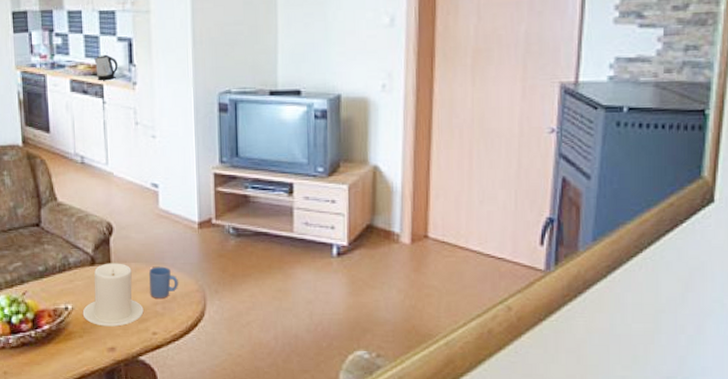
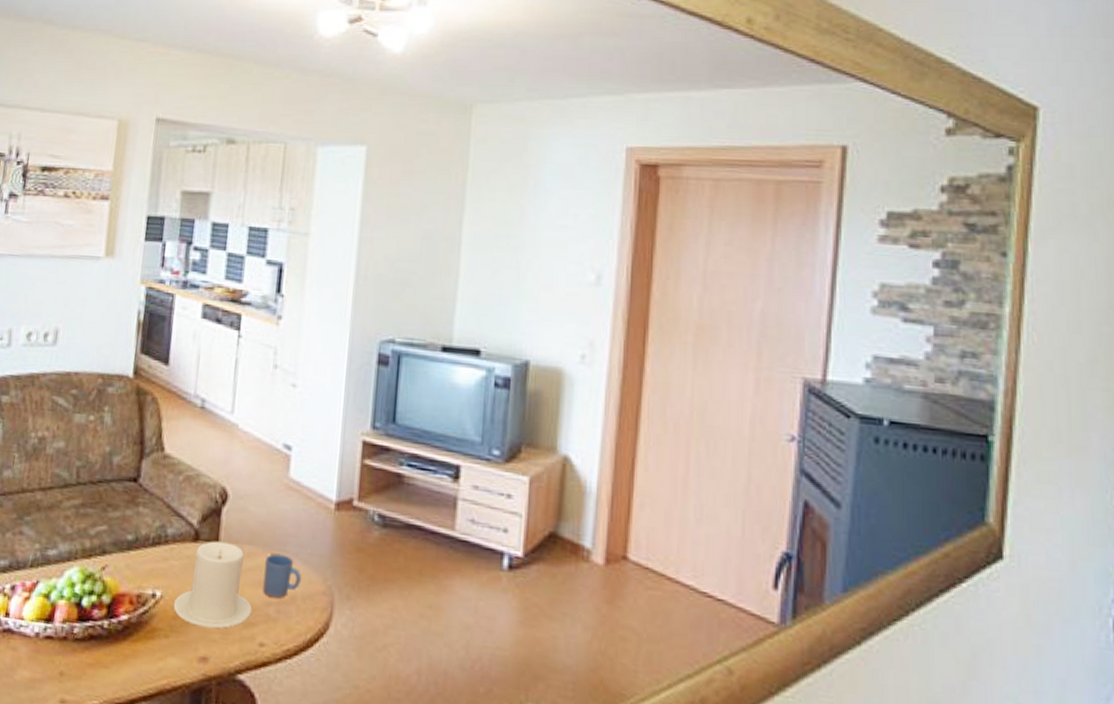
kettle: present [94,54,118,81] -> none [235,278,263,311]

